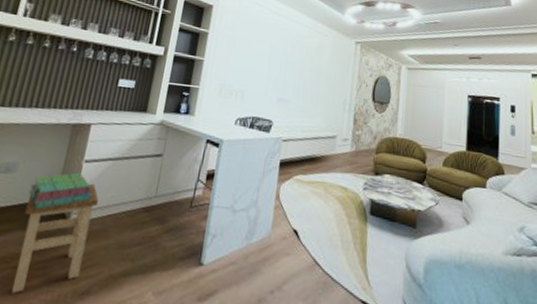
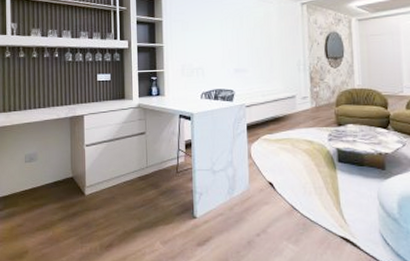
stool: present [12,183,99,294] -> none [51,162,104,250]
stack of books: present [29,172,92,209] -> none [50,155,97,186]

